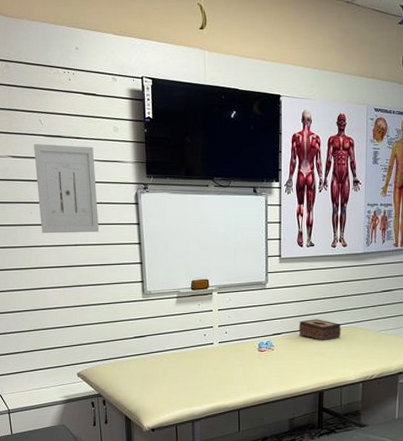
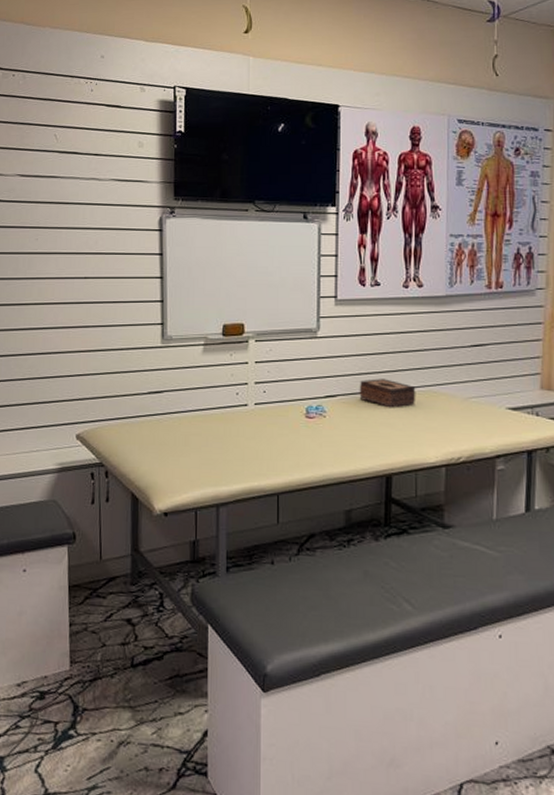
wall art: present [34,143,100,234] -> none [45,160,115,264]

